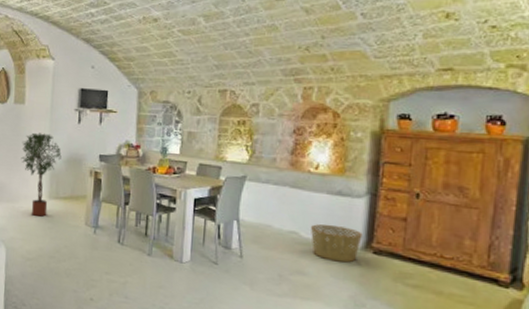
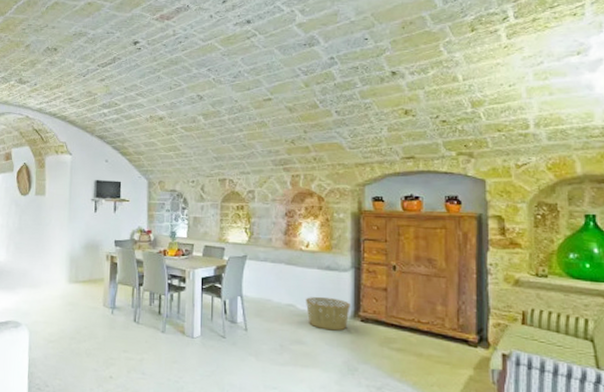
potted tree: present [21,132,62,217] -> none [42,221,80,300]

